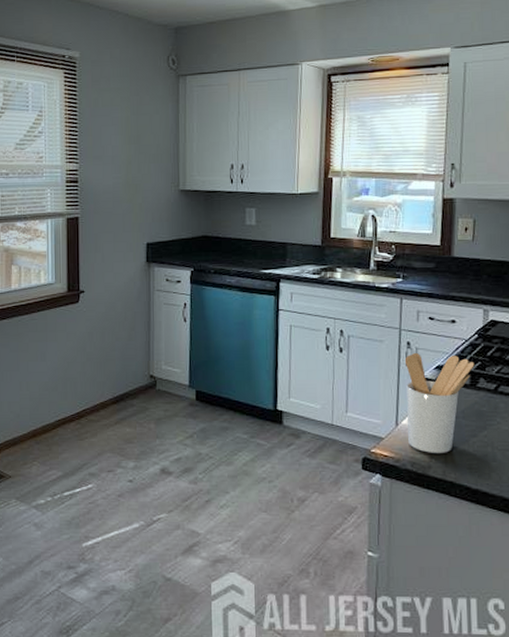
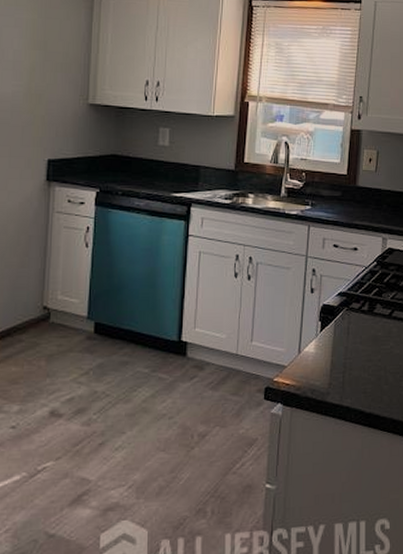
utensil holder: present [404,352,475,453] -> none [309,279,373,379]

